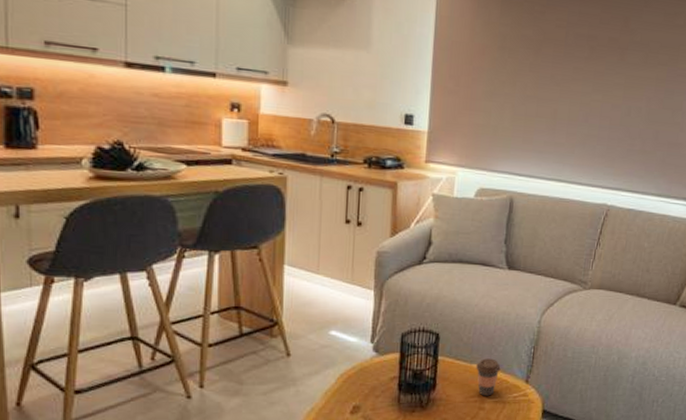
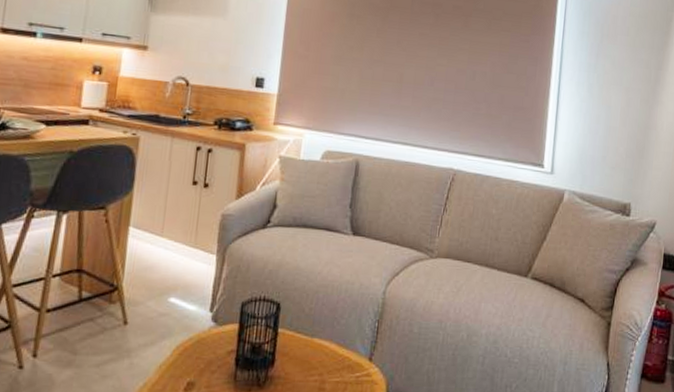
coffee cup: present [476,358,501,396] -> none [317,332,343,375]

